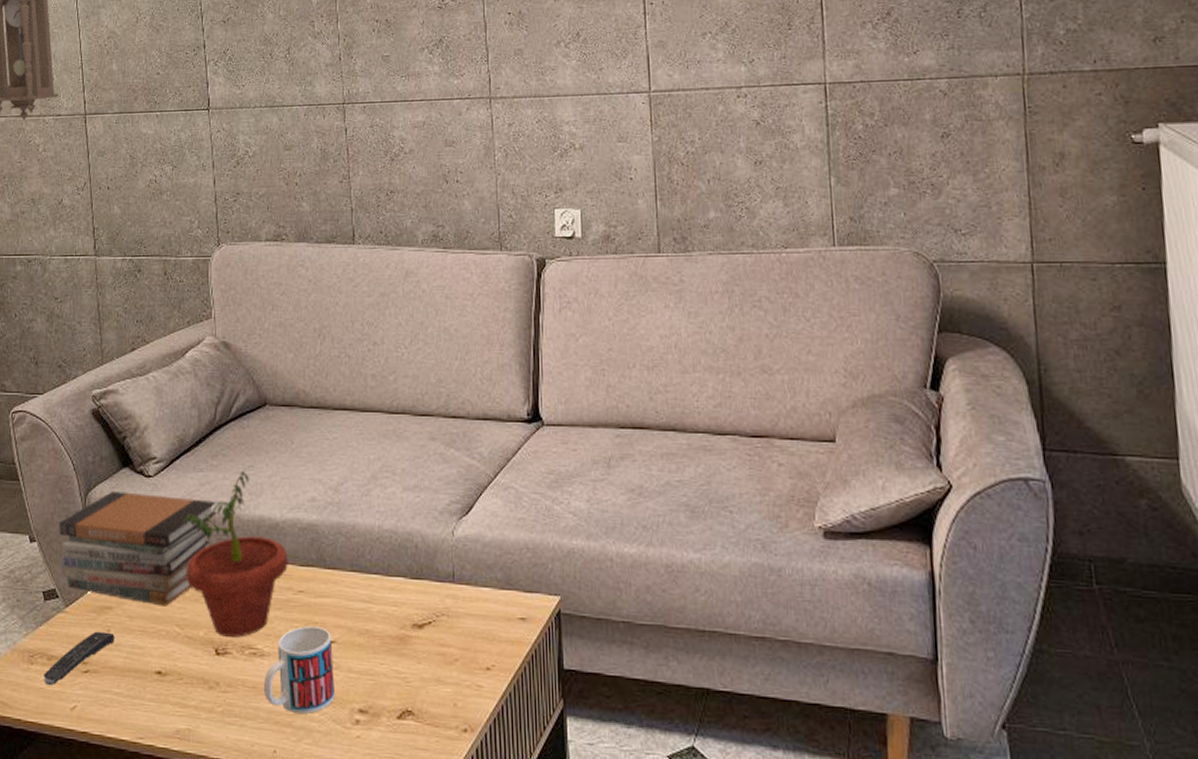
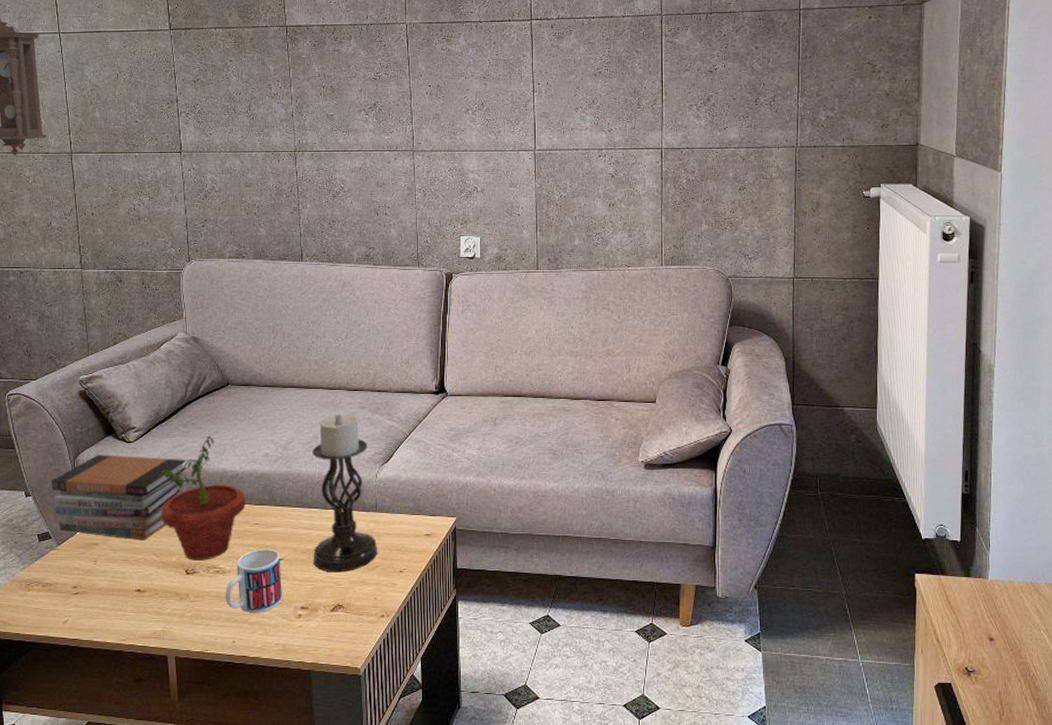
remote control: present [44,631,115,686] -> none [39,562,101,607]
candle holder: none [370,446,457,665] -> present [312,413,378,573]

